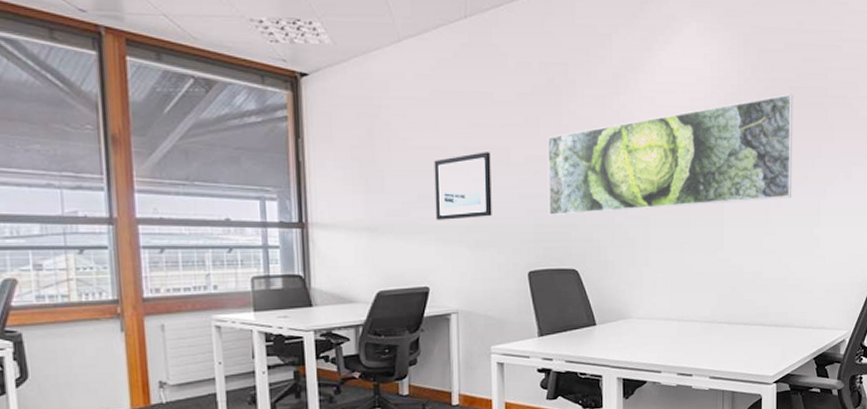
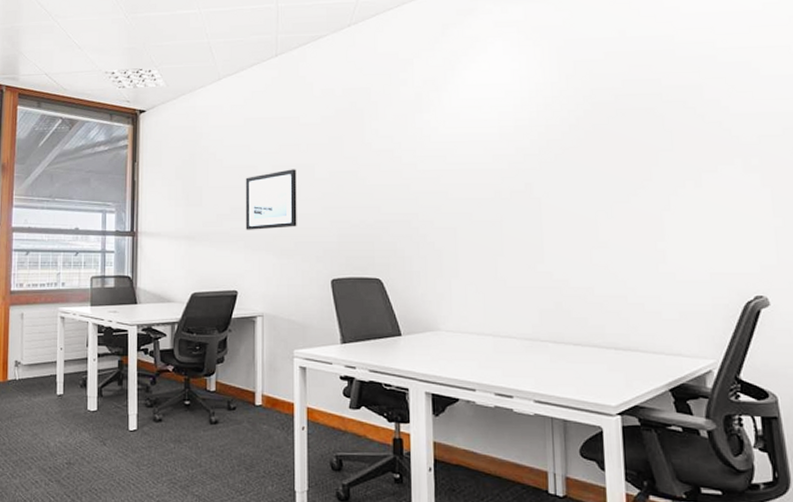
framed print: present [547,94,793,216] -> none [350,102,625,227]

